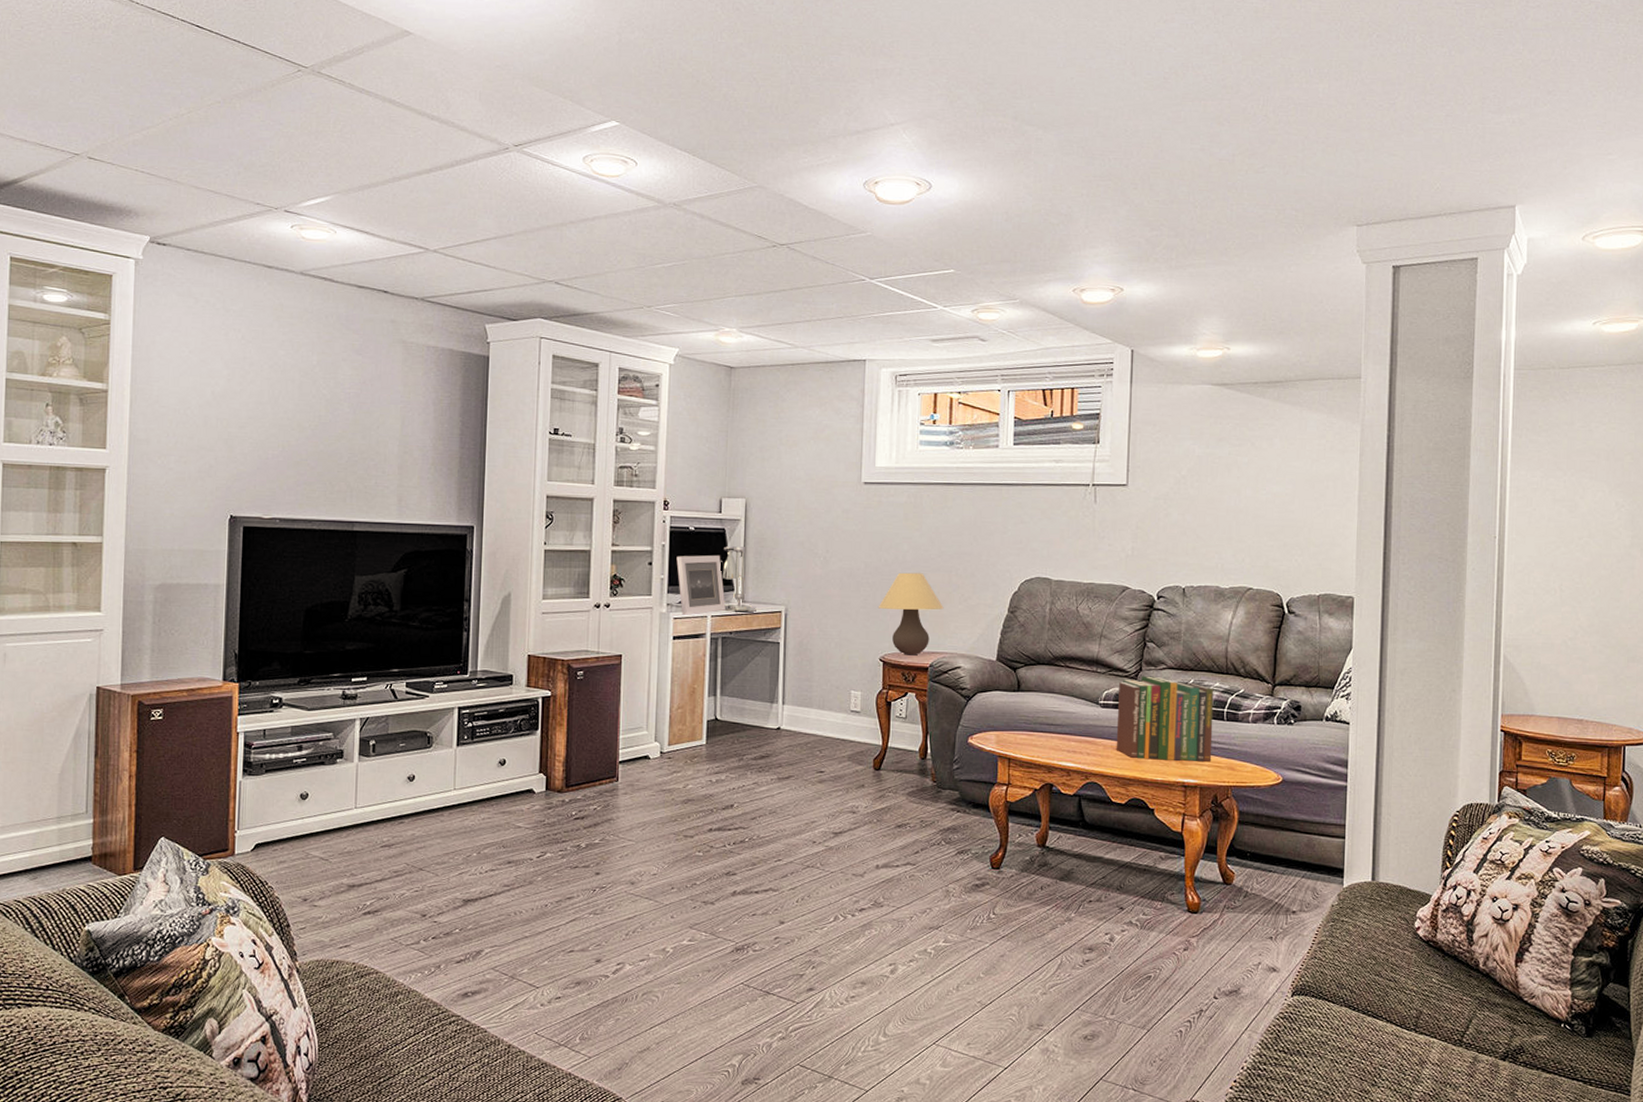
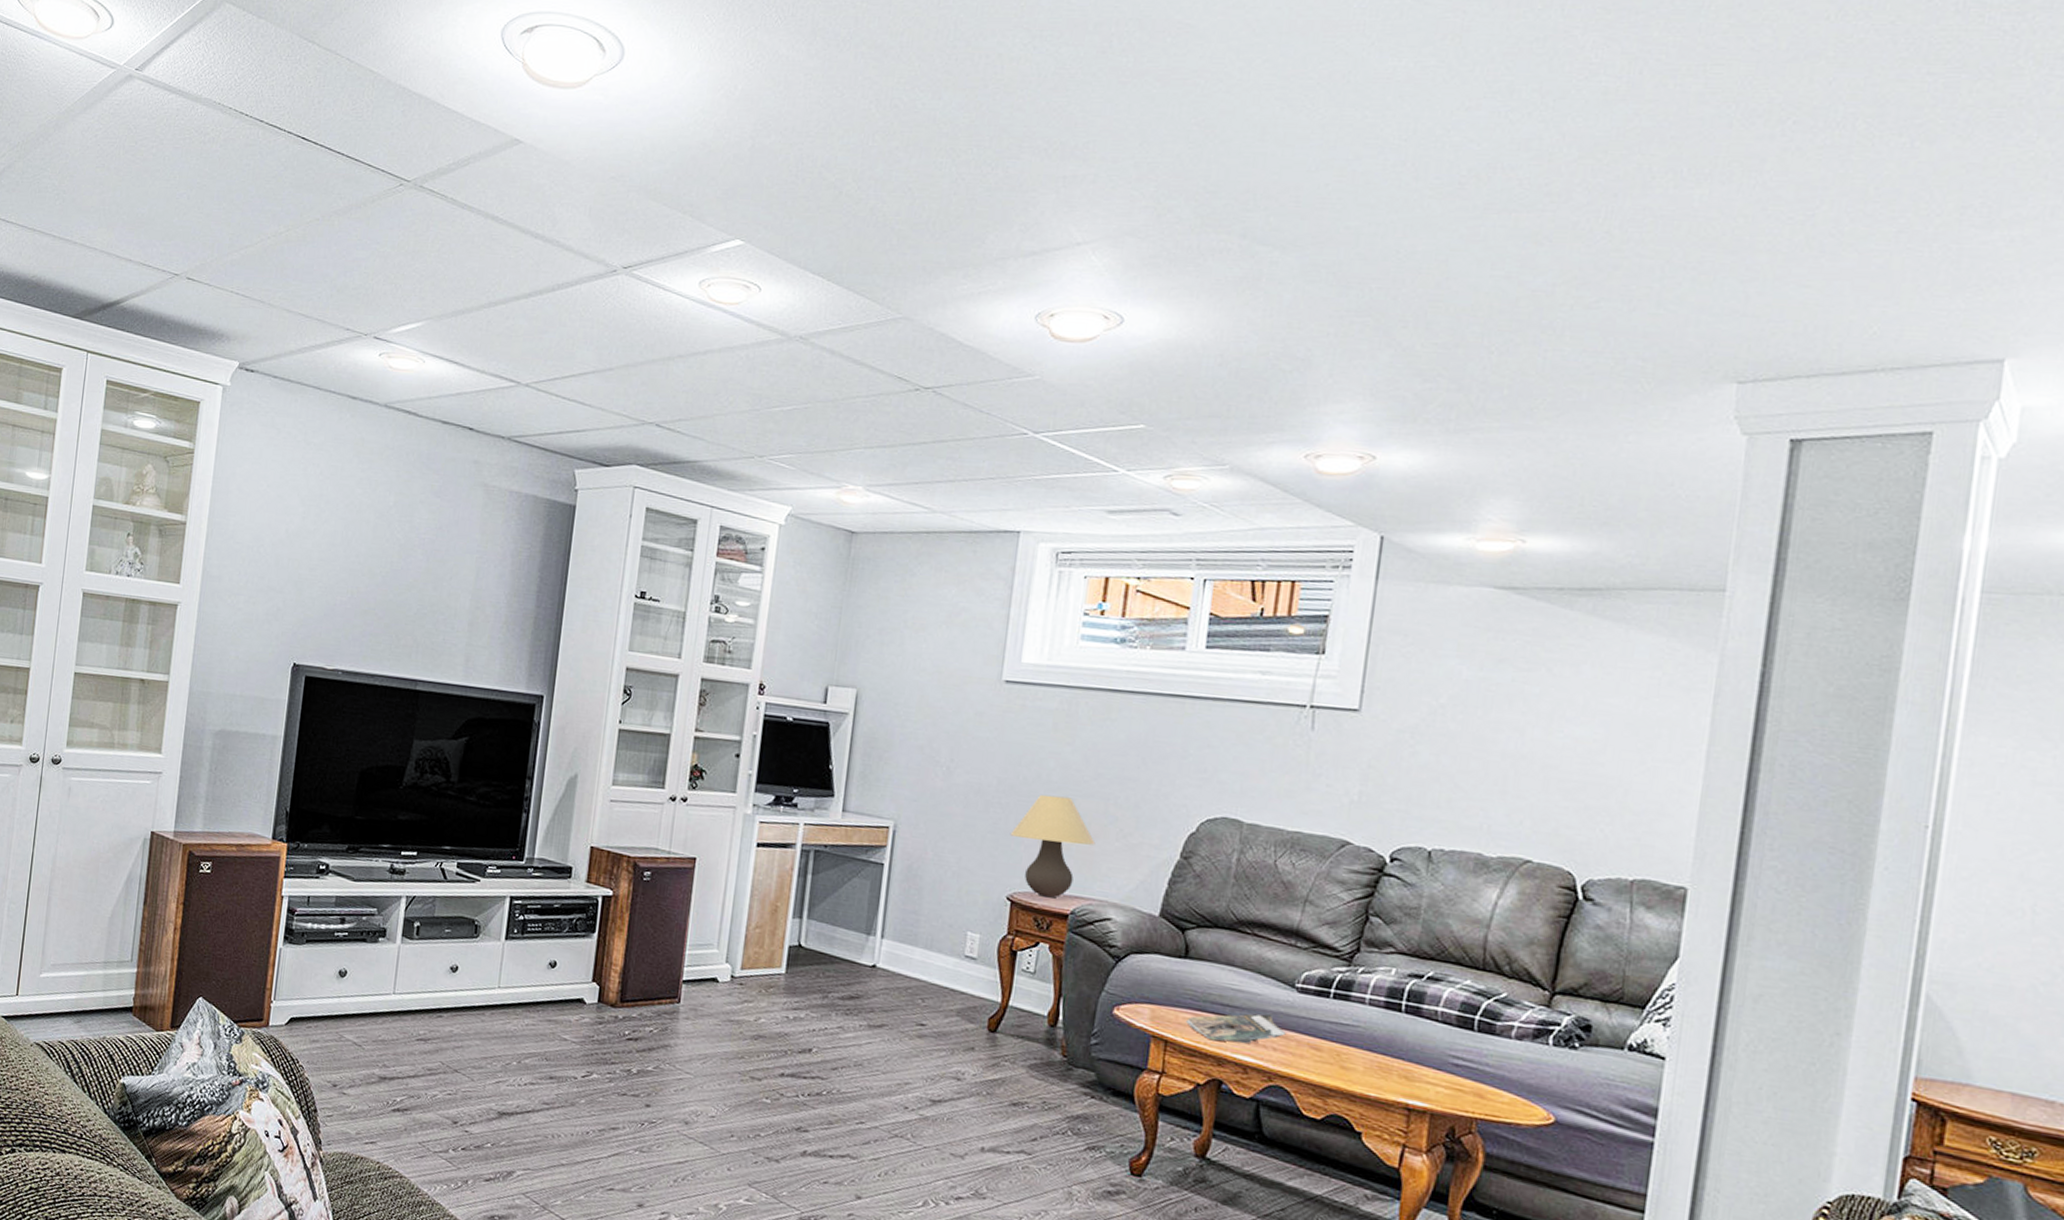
picture frame: present [676,555,726,615] -> none [768,749,823,820]
desk lamp: present [719,546,756,613] -> none [819,743,859,825]
magazine: none [1022,728,1095,754] -> present [1185,1013,1286,1045]
books: present [1116,676,1214,763] -> none [1314,958,1463,1084]

